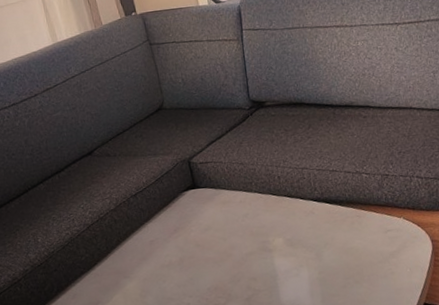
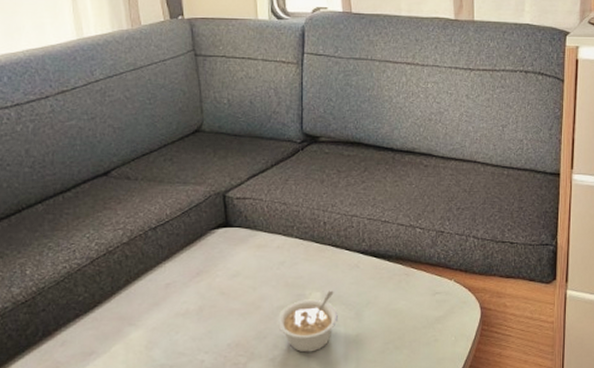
legume: none [247,236,301,292] -> present [277,290,338,353]

